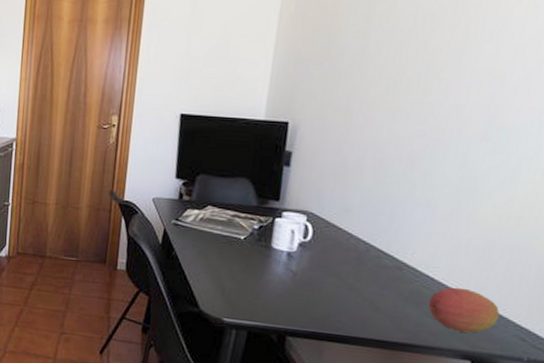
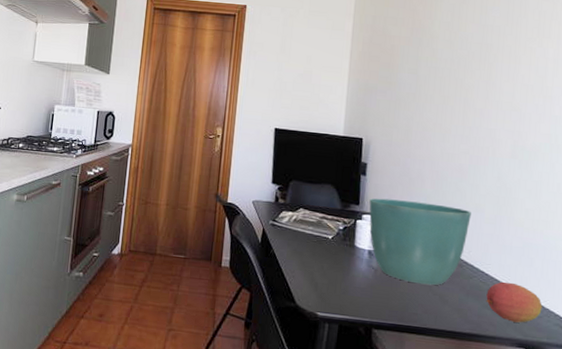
flower pot: none [290,192,421,291] -> present [369,198,471,286]

